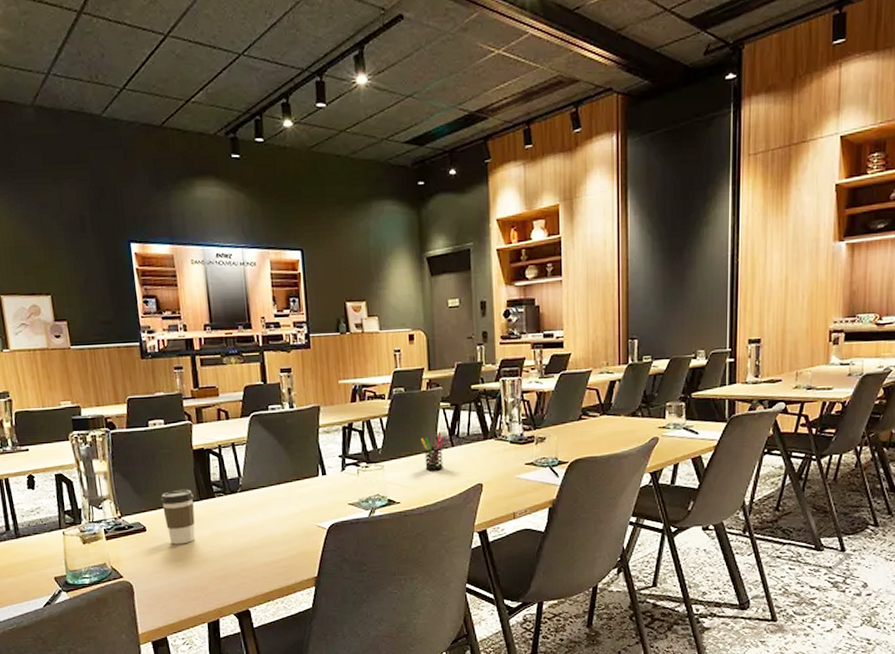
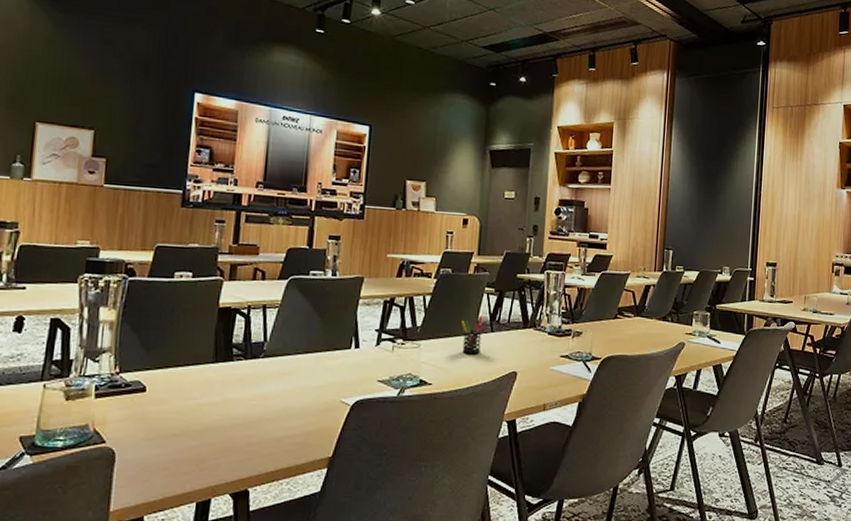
coffee cup: present [160,489,196,545] -> none [170,348,210,410]

